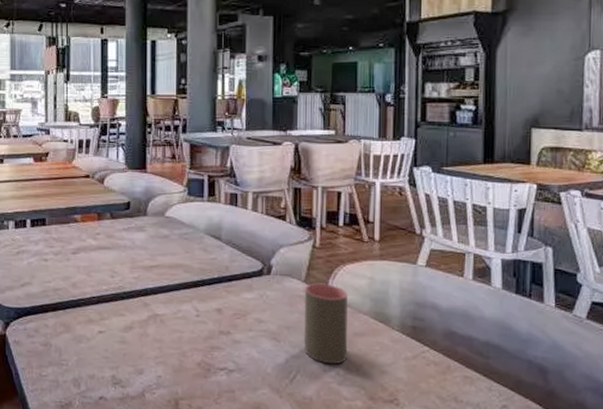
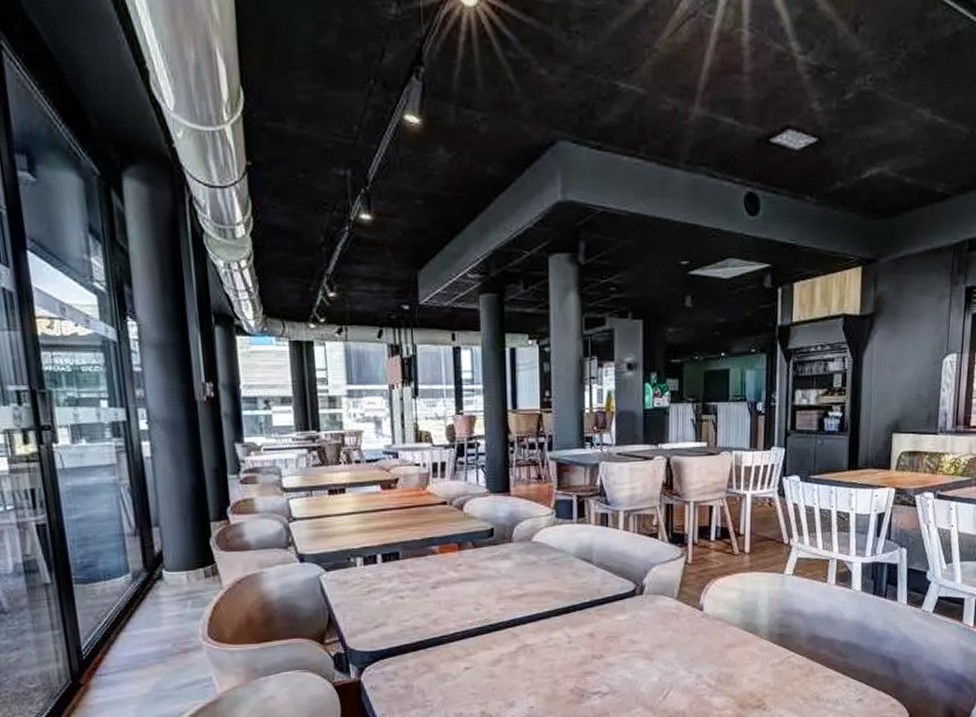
cup: present [303,283,348,365] -> none [676,599,719,678]

